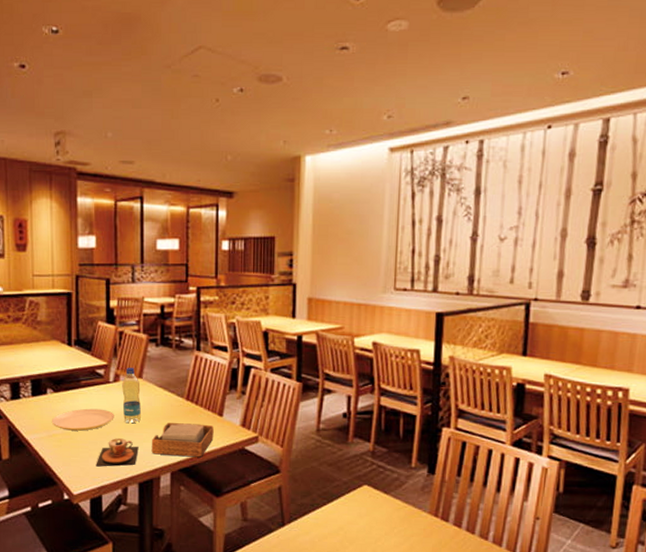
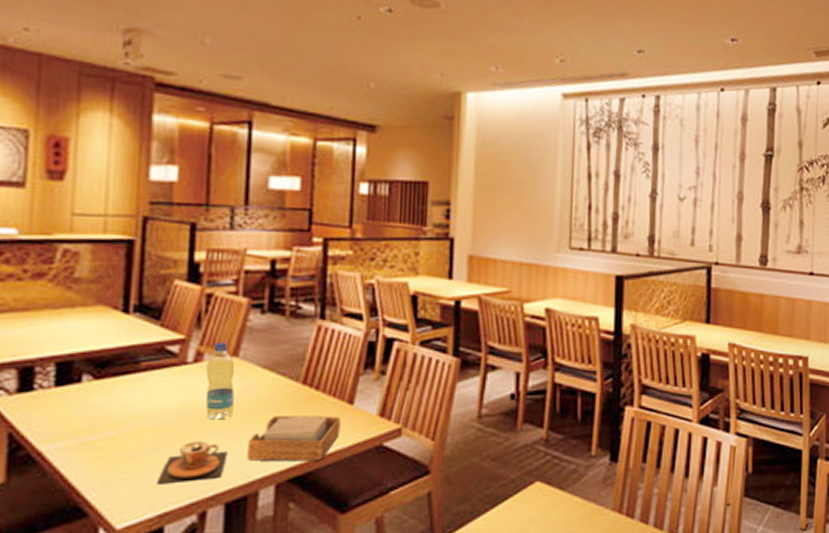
plate: present [52,408,114,431] -> none [87,401,192,434]

